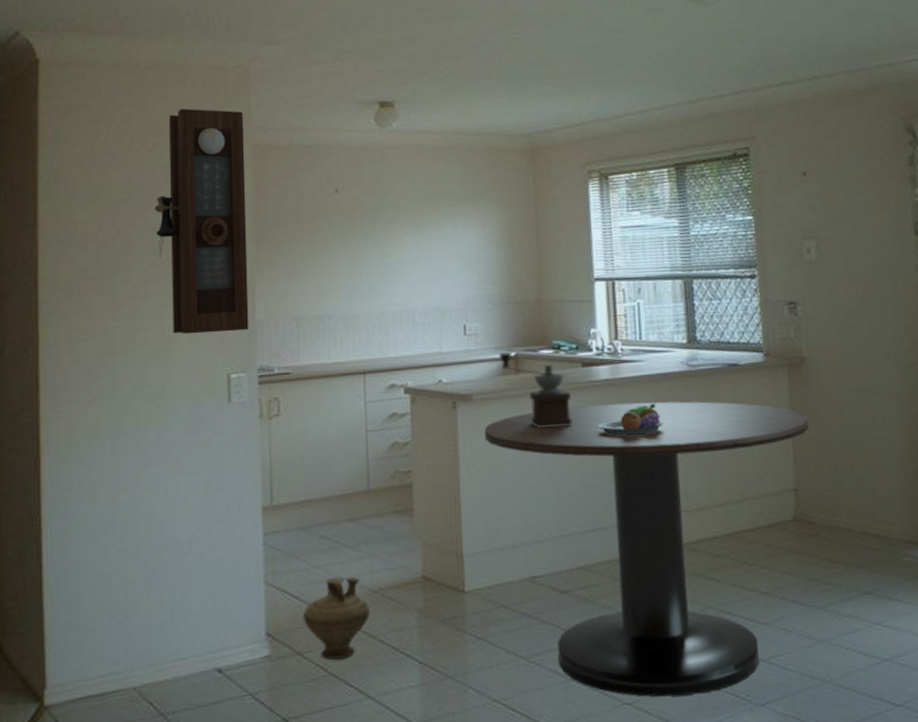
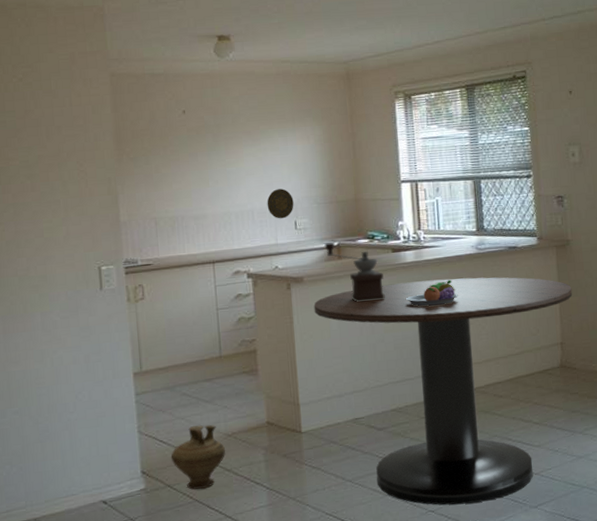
pendulum clock: present [154,108,249,335] -> none [27,43,115,235]
decorative plate: none [431,285,464,322] -> present [267,189,294,219]

